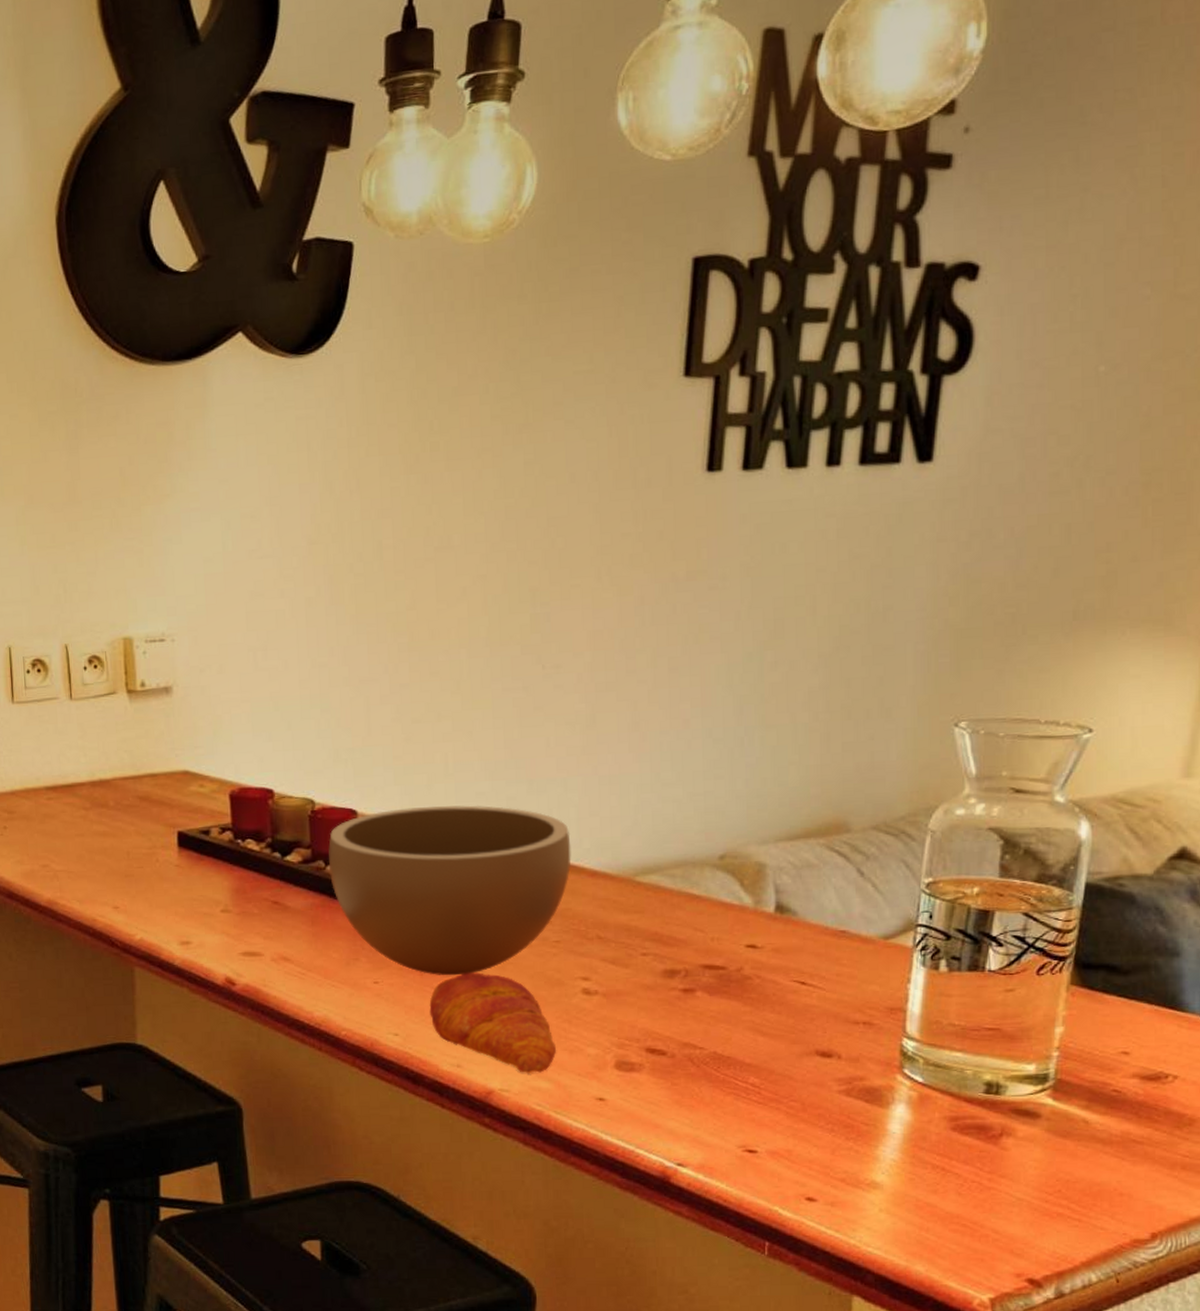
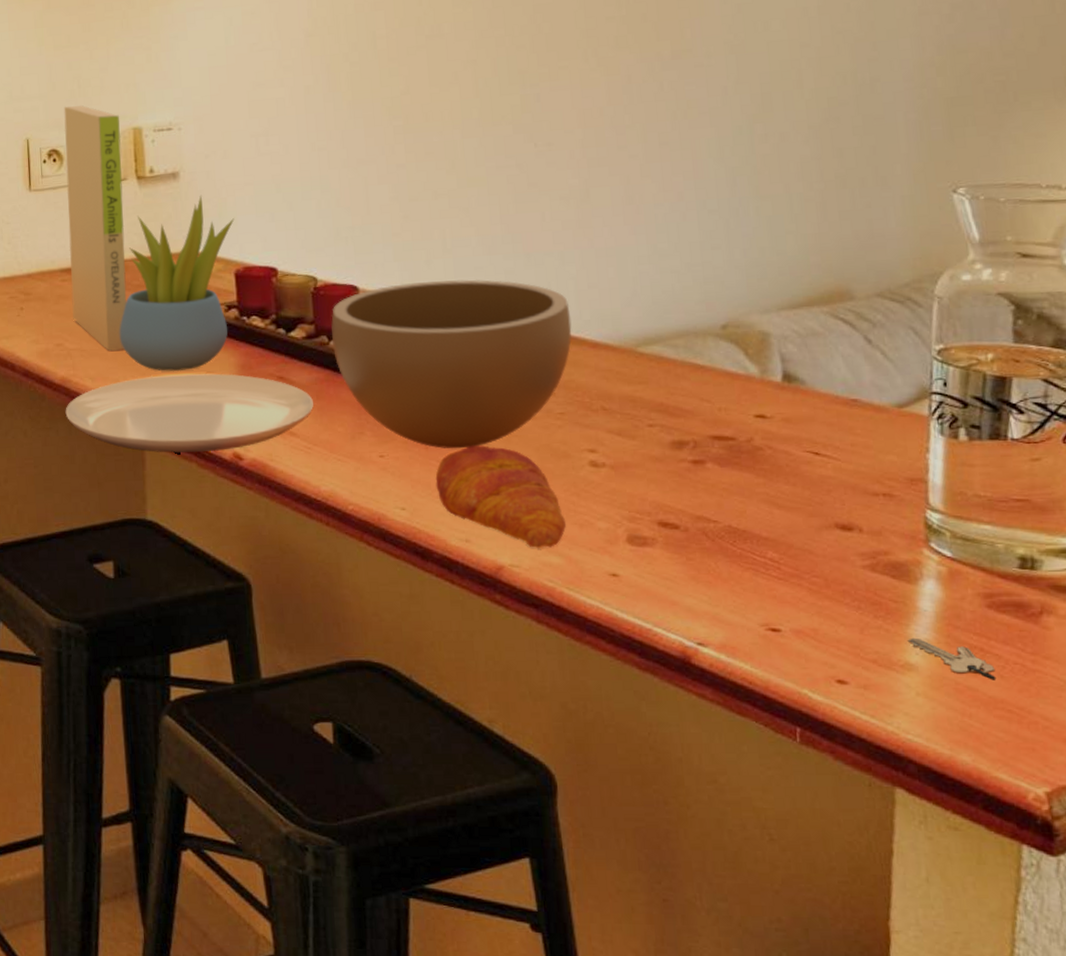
book: none [48,611,116,873] -> present [64,104,127,351]
plate: none [52,897,309,978] -> present [65,373,314,453]
succulent plant: none [108,711,230,895] -> present [119,195,235,372]
key: none [875,1158,954,1197] -> present [907,637,997,680]

